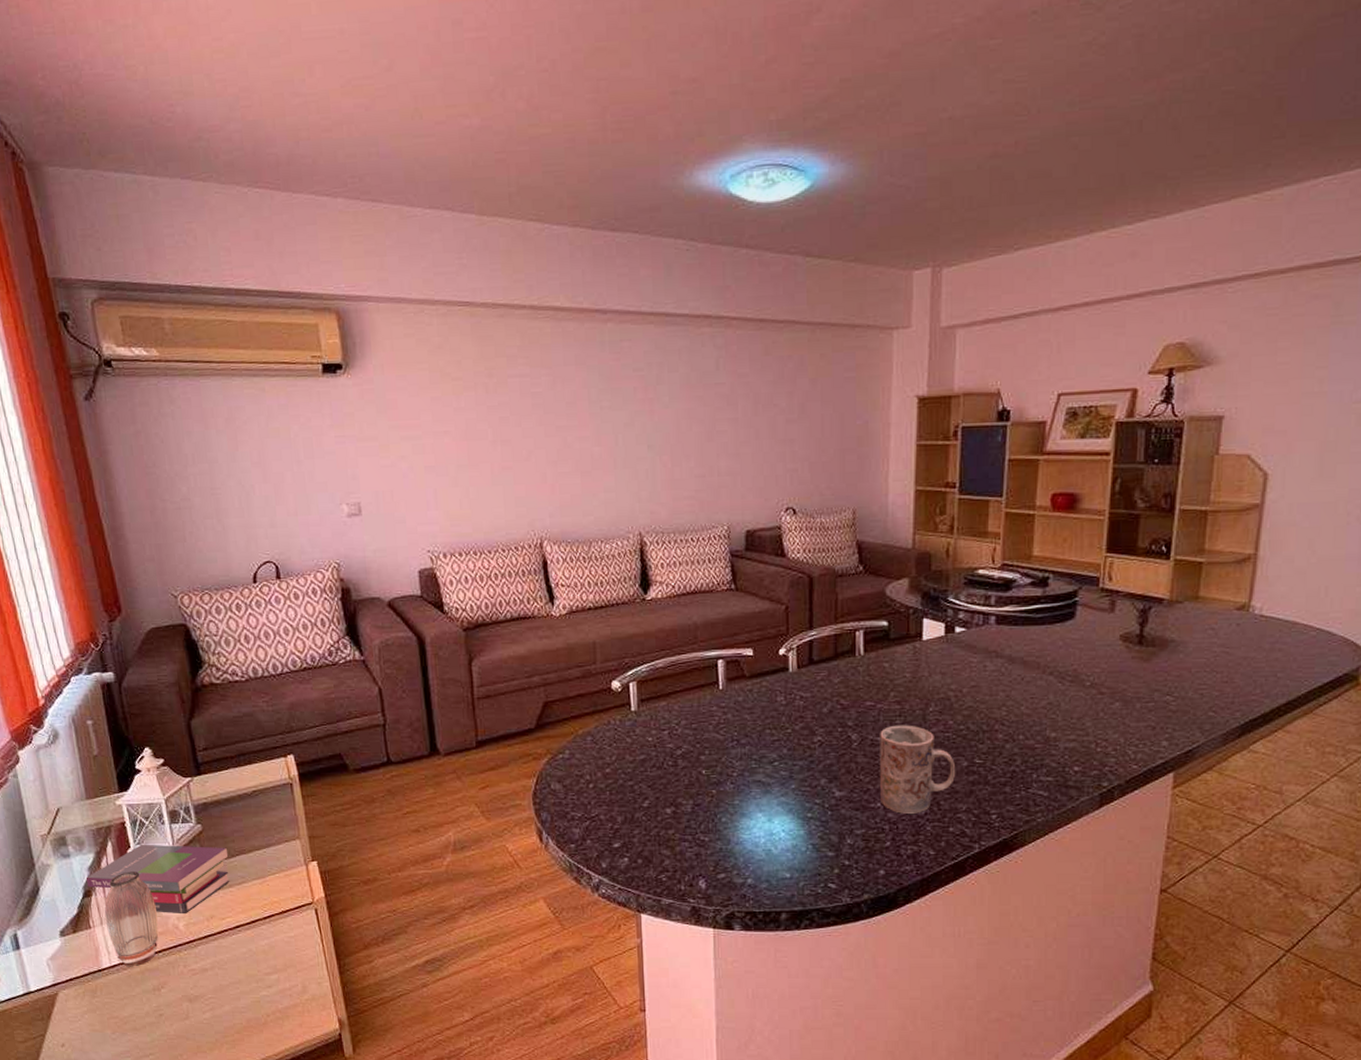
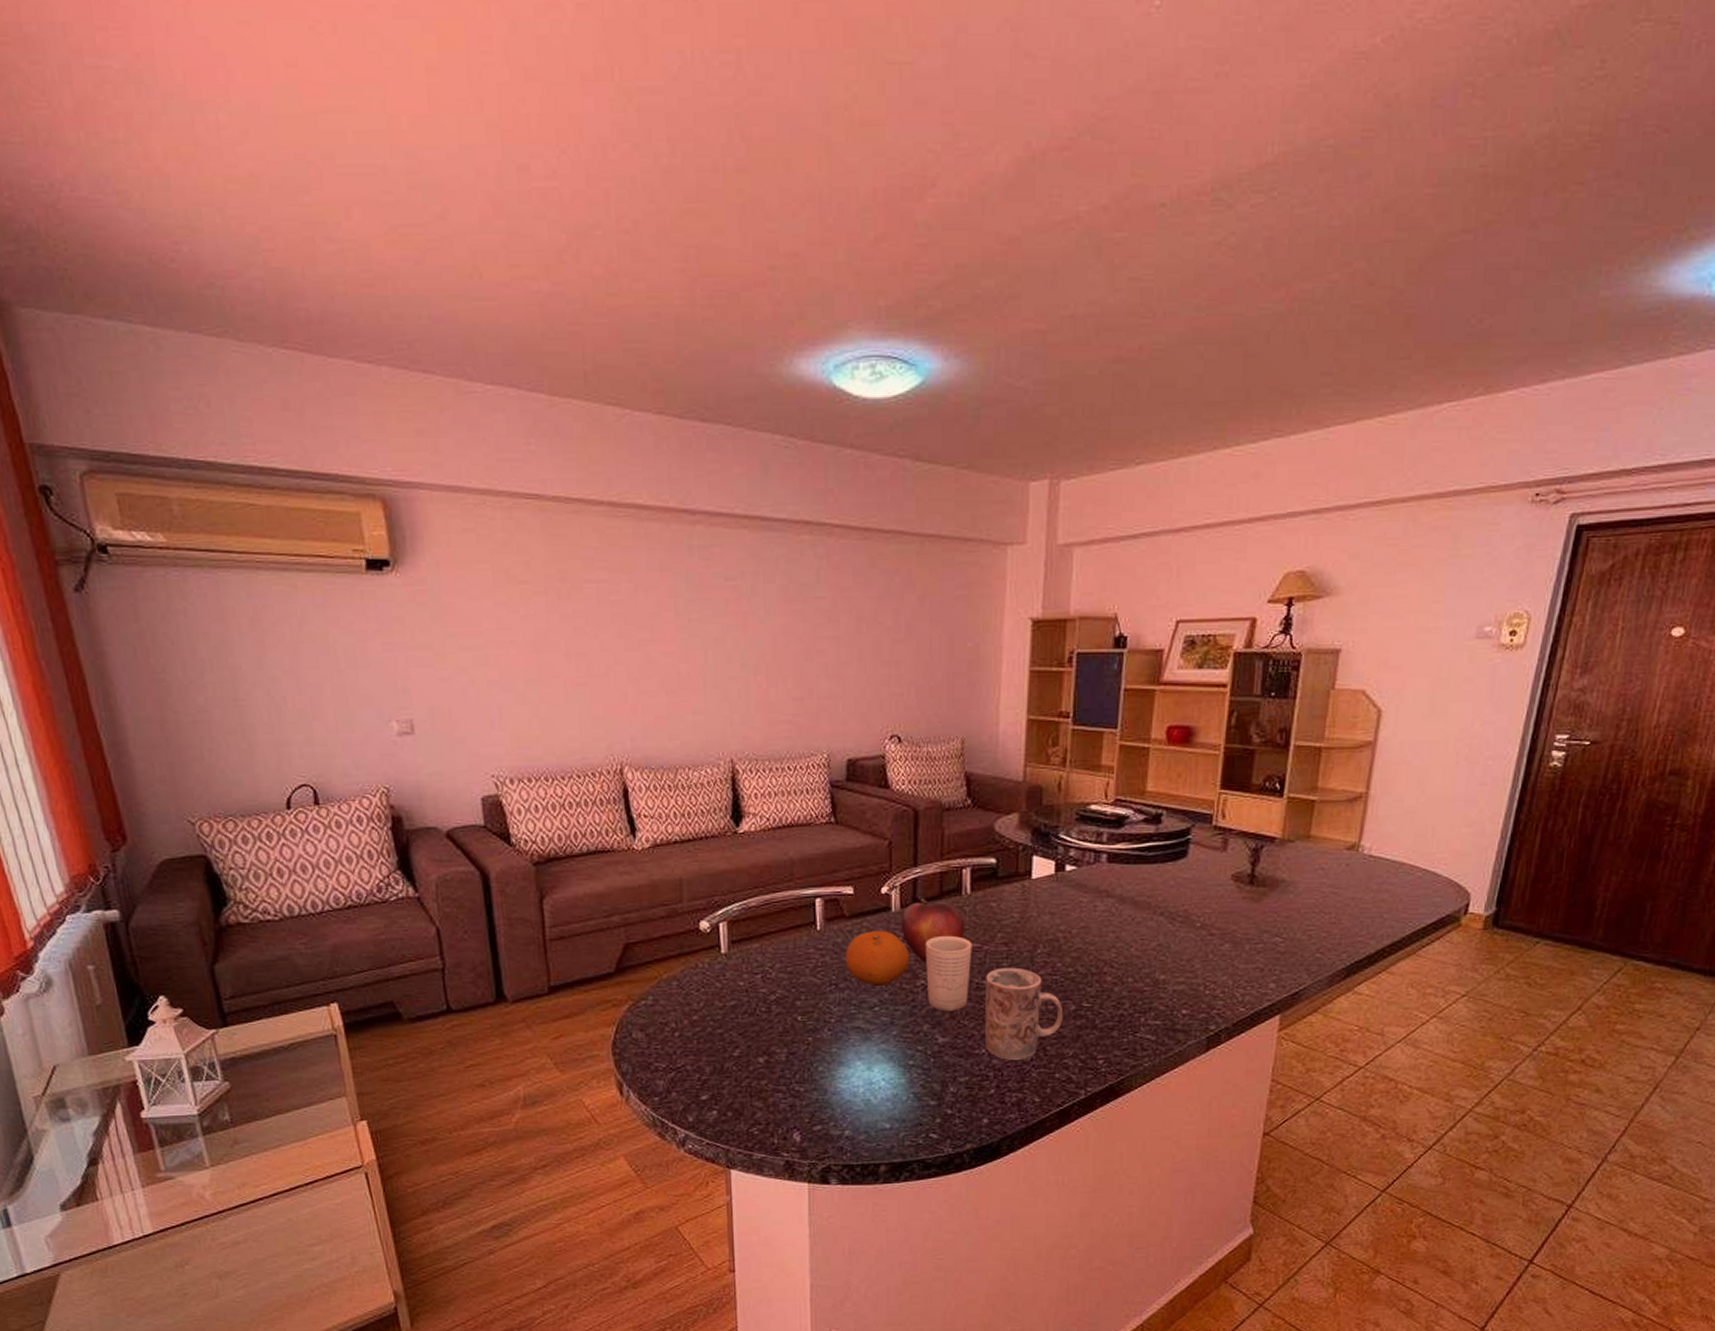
books: present [85,844,230,915] -> none [90,1104,265,1183]
vase: present [104,871,159,967] -> none [114,1136,181,1243]
fruit: none [746,690,807,742] -> present [845,930,910,986]
fruit: none [797,659,859,719] -> present [900,899,965,962]
cup: none [821,694,867,767] -> present [925,935,972,1012]

